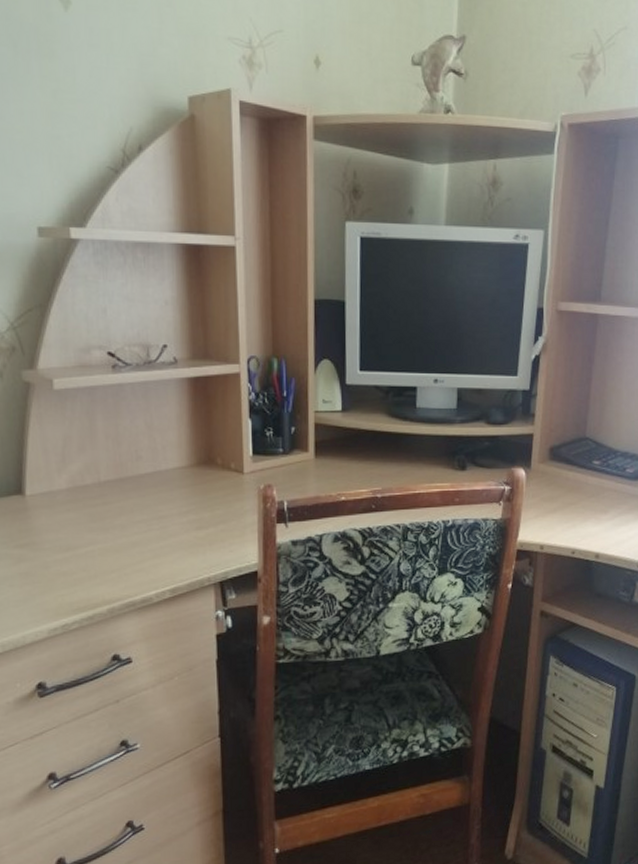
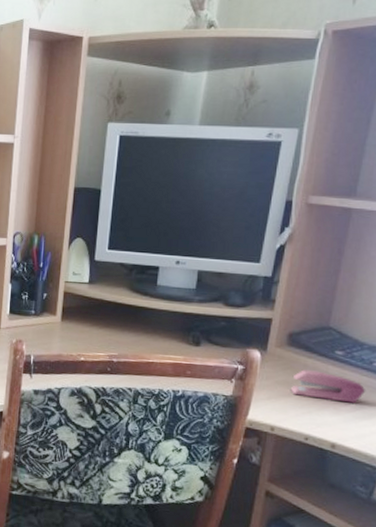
stapler: none [555,483,622,511] -> present [290,370,366,403]

